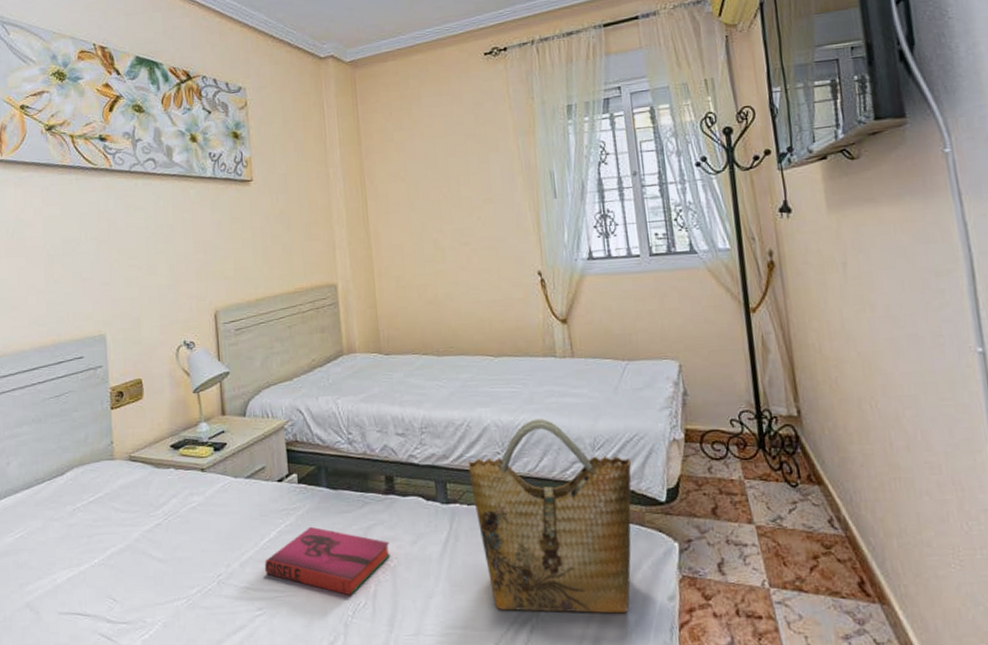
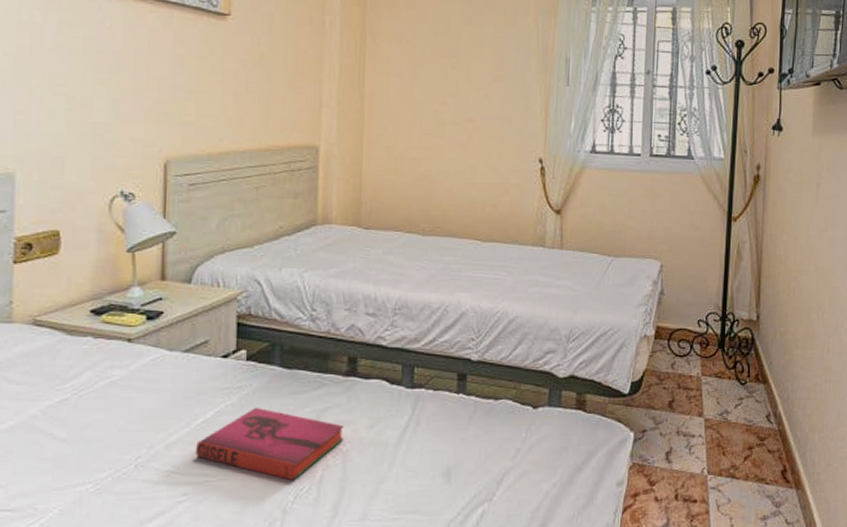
grocery bag: present [468,418,632,614] -> none [439,307,603,498]

